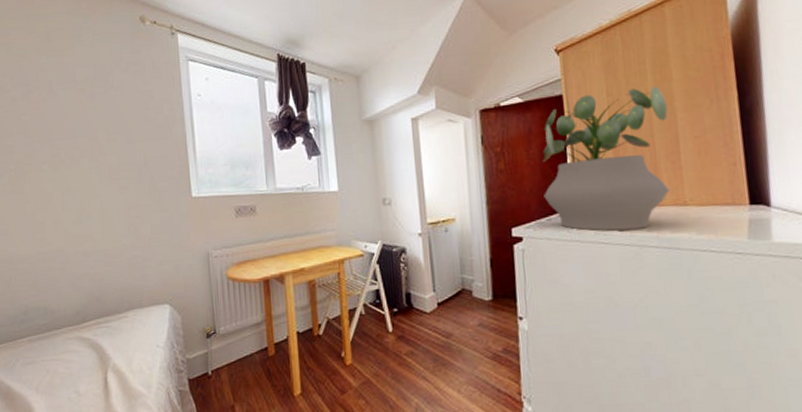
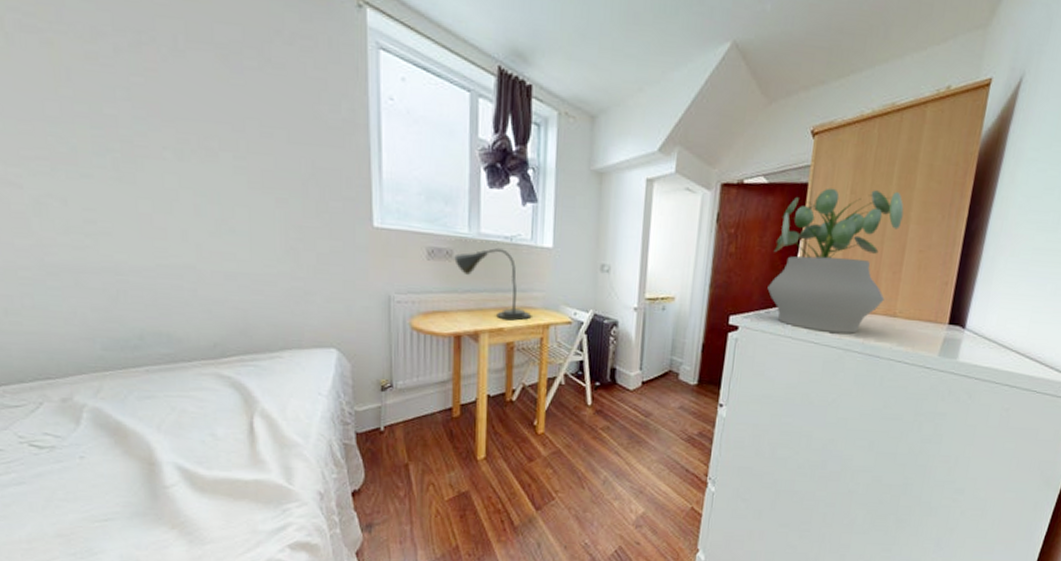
desk lamp: none [257,198,328,261] -> present [454,248,532,321]

